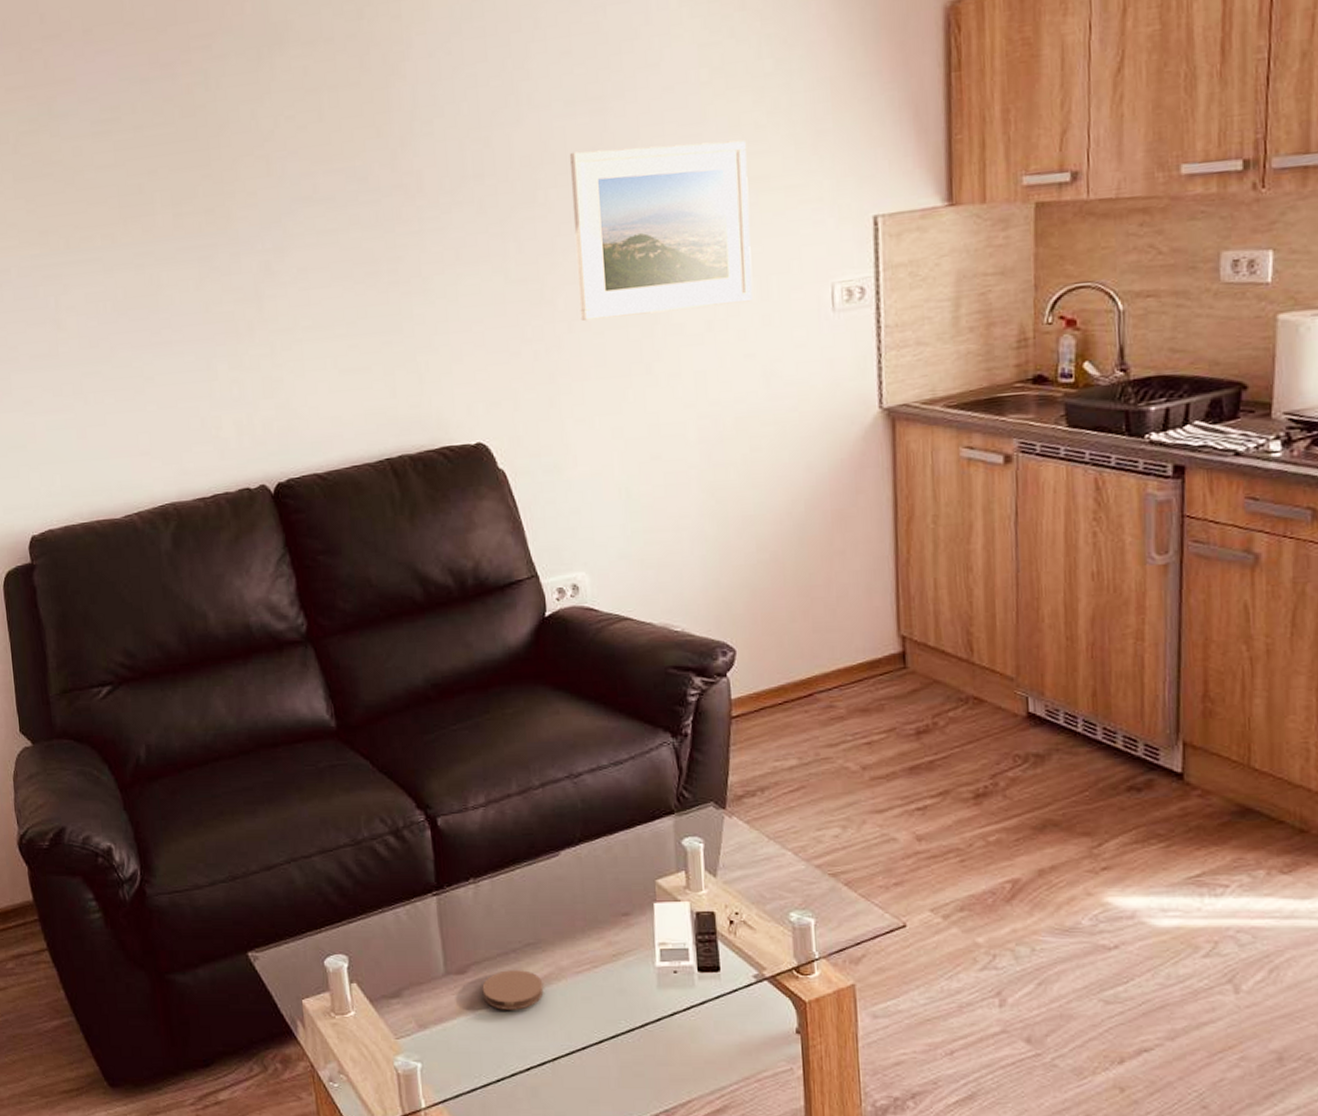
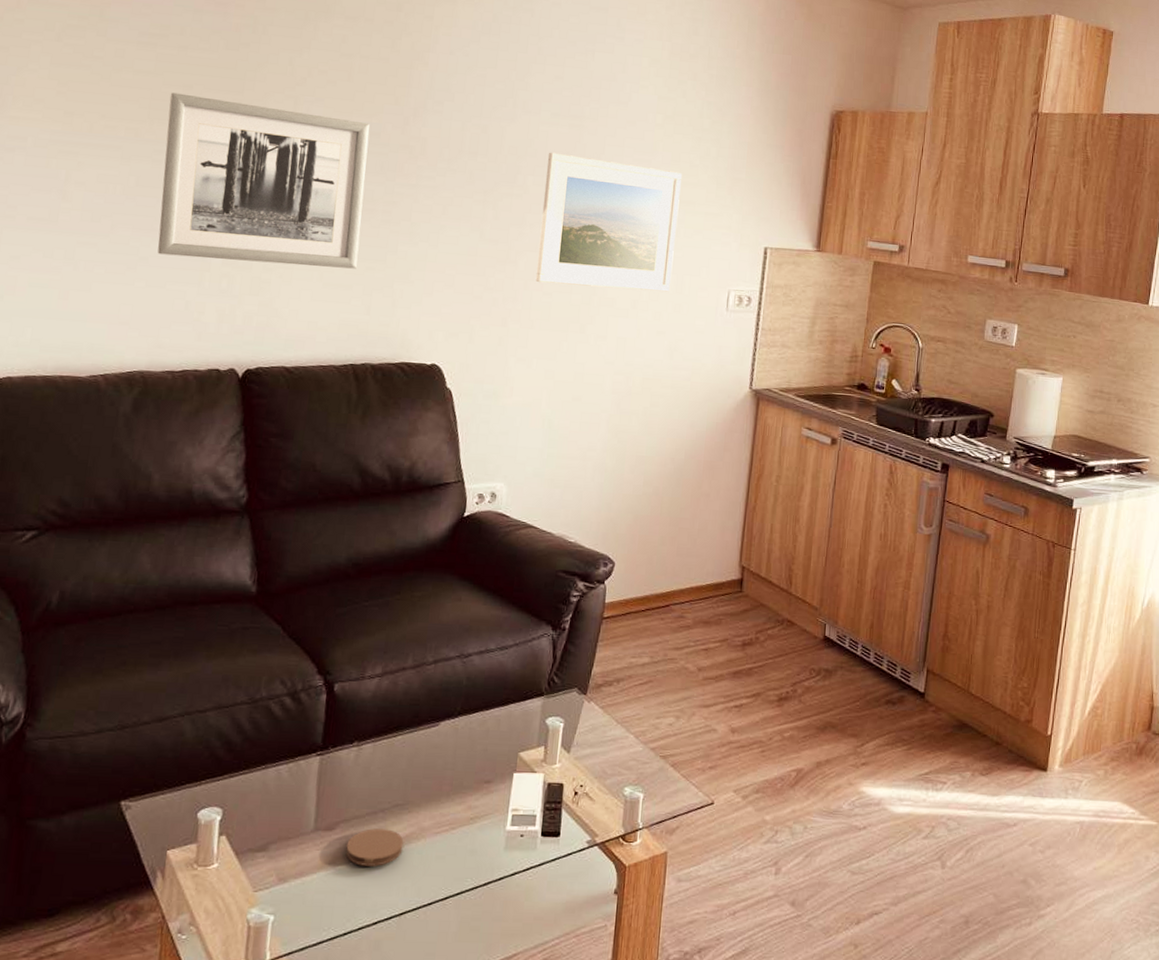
wall art: none [136,167,371,371] -> present [157,92,370,269]

